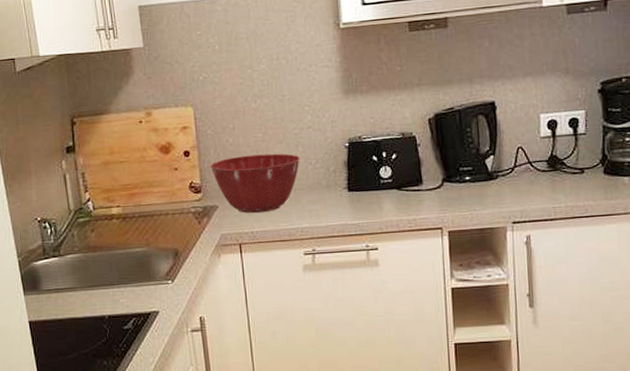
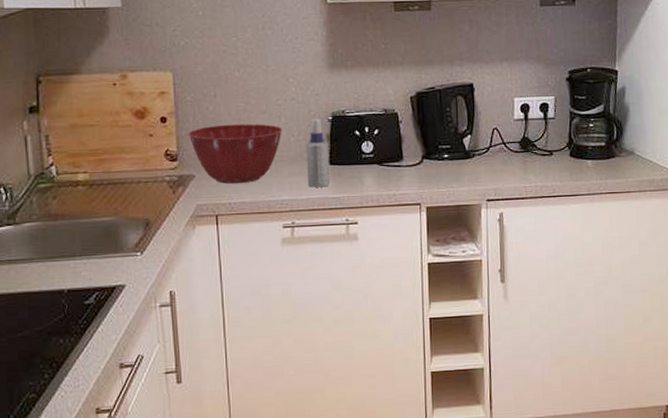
spray bottle: none [323,145,348,215] -> present [305,118,329,188]

